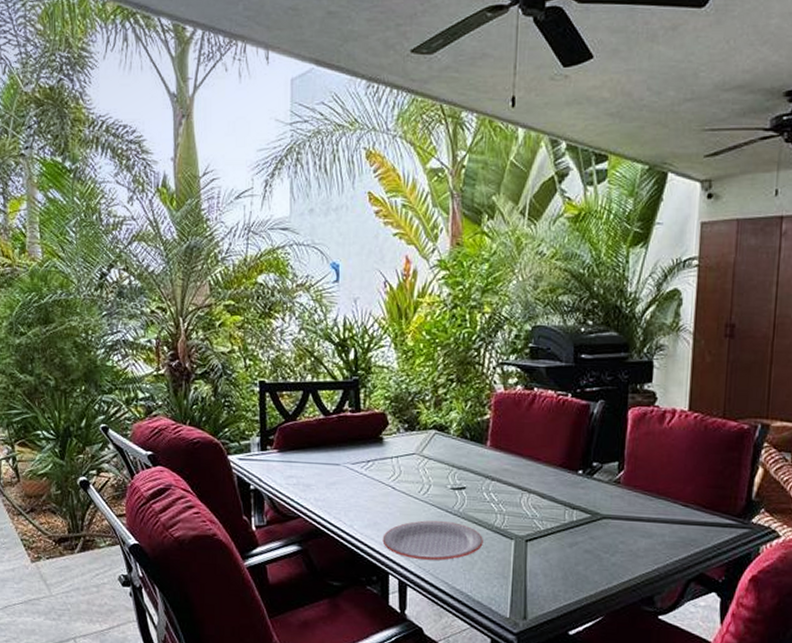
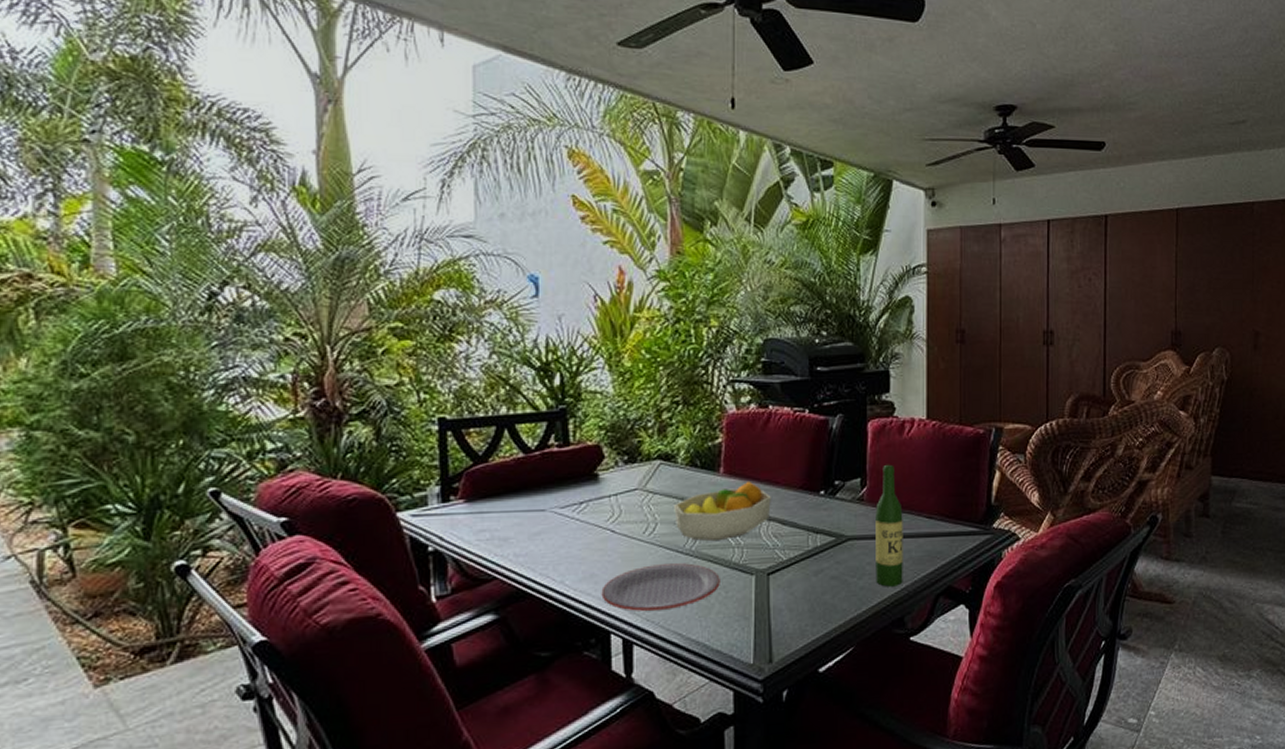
fruit bowl: none [445,455,532,507] -> present [674,480,771,542]
wine bottle: none [628,451,659,567] -> present [876,464,903,587]

